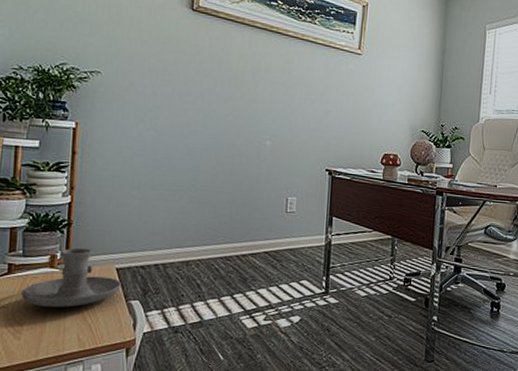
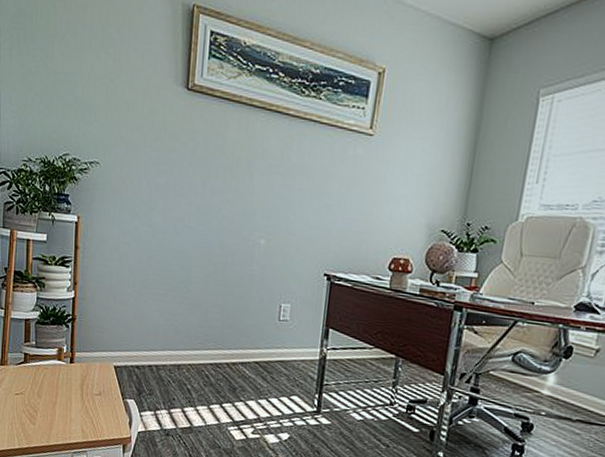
candle holder: present [21,247,121,307] -> none [35,343,119,400]

